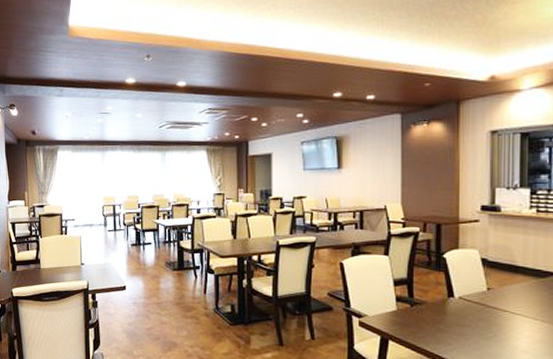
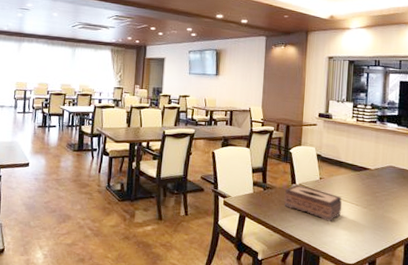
tissue box: none [438,298,522,343] -> present [283,184,343,221]

